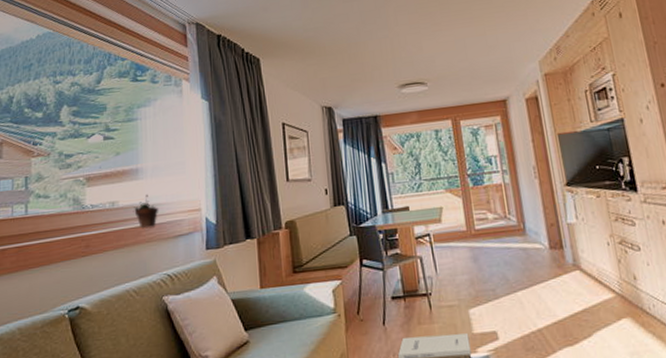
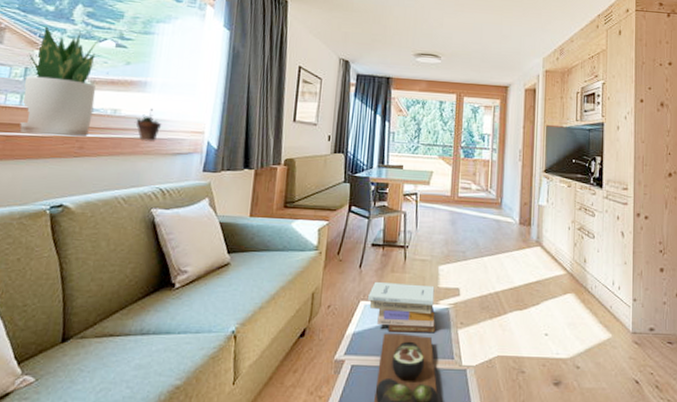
planter: none [25,132,93,242] -> present [19,26,101,138]

